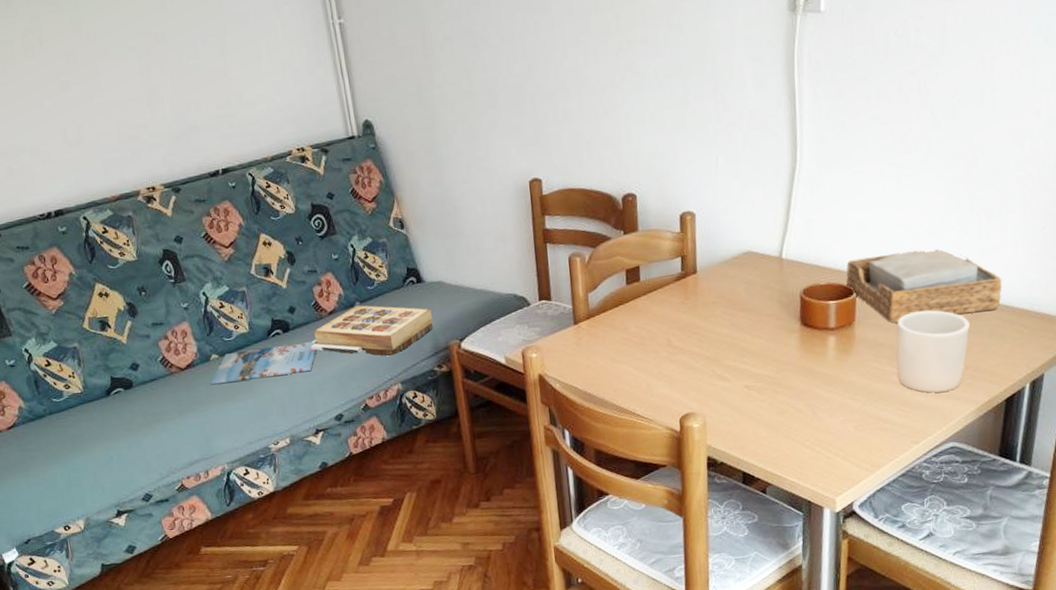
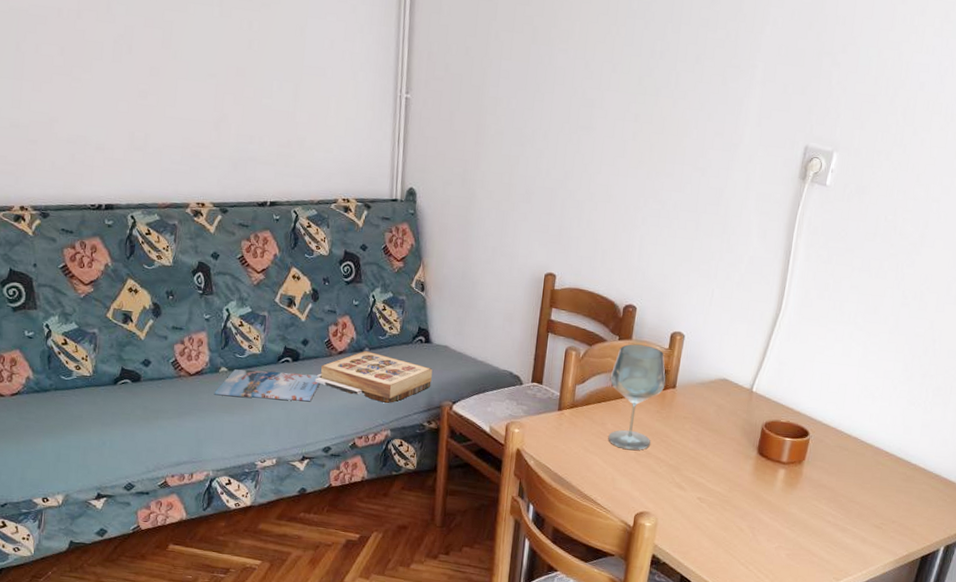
wine glass: none [622,233,685,351] -> present [608,344,666,451]
napkin holder: present [846,248,1002,323] -> none [803,405,937,477]
mug: present [896,310,970,393] -> none [832,462,902,540]

